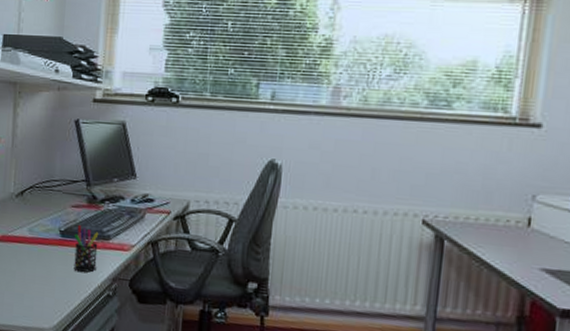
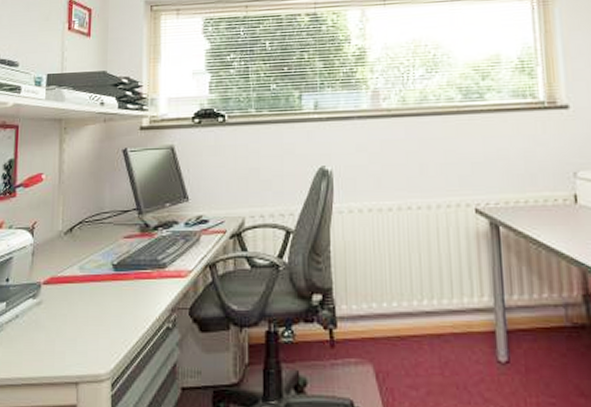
pen holder: present [74,224,99,273] -> none [127,255,154,306]

